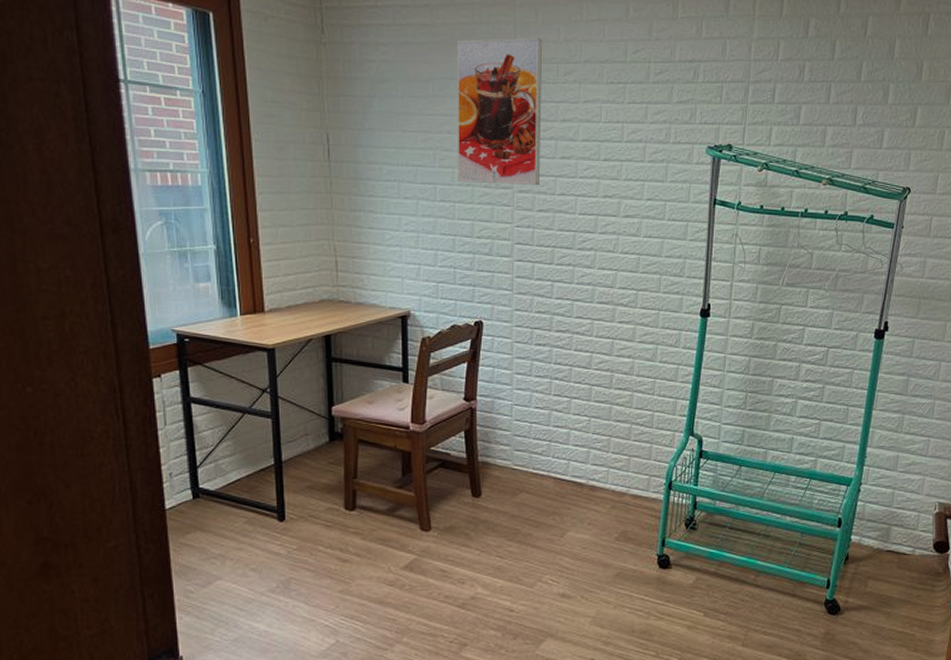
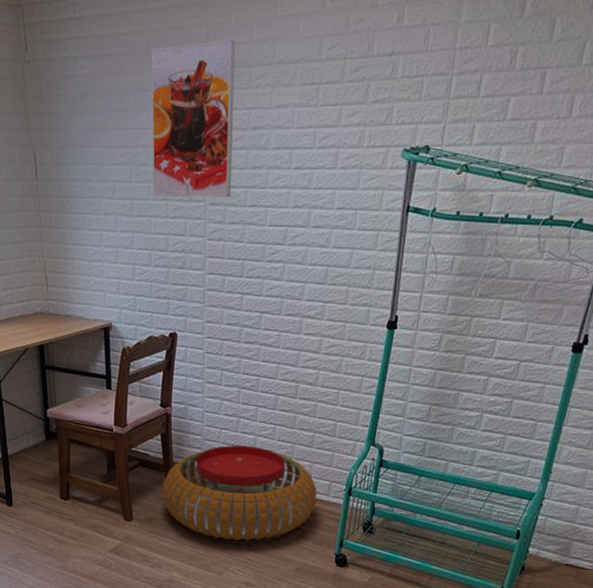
pouf: none [466,440,636,547] -> present [162,445,317,541]

